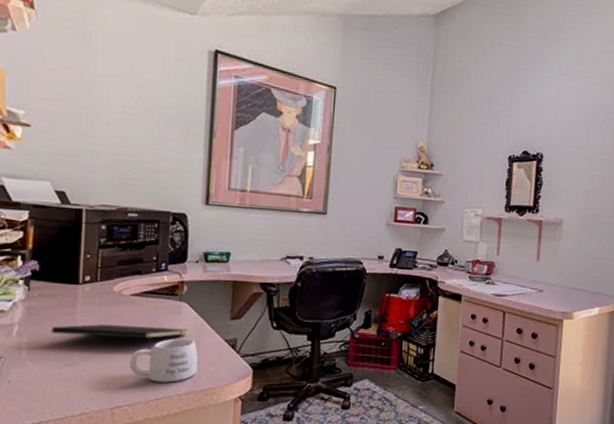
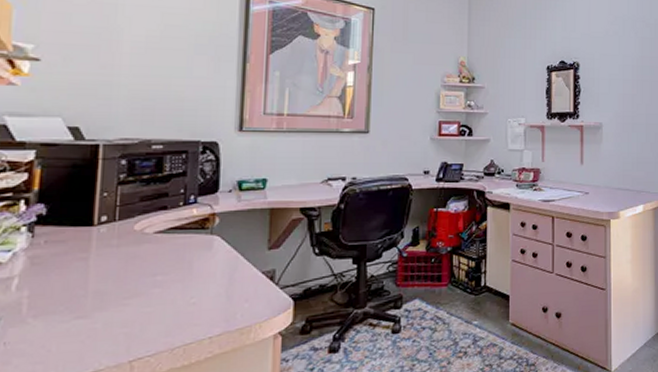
notepad: present [51,323,187,350] -> none [58,264,219,291]
mug: present [129,338,198,383] -> none [151,274,232,326]

